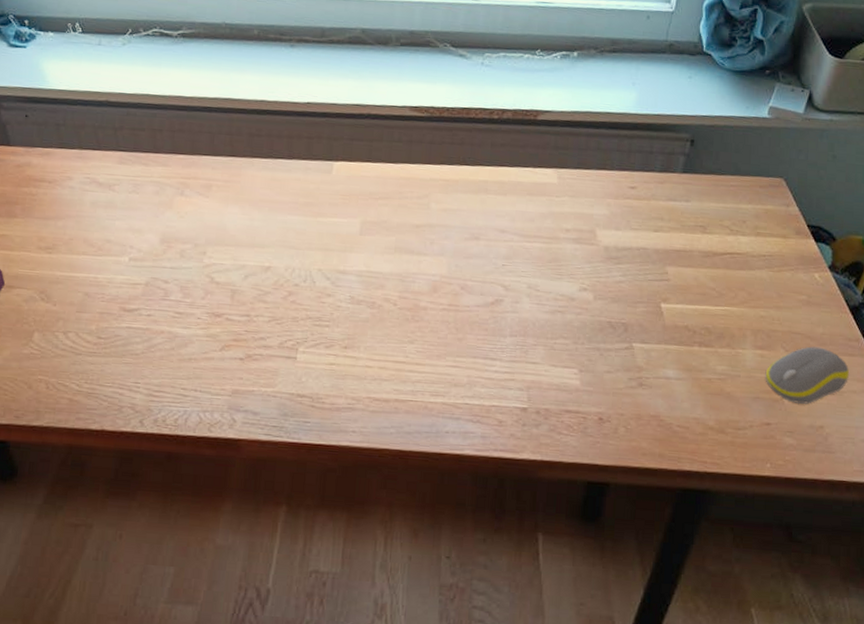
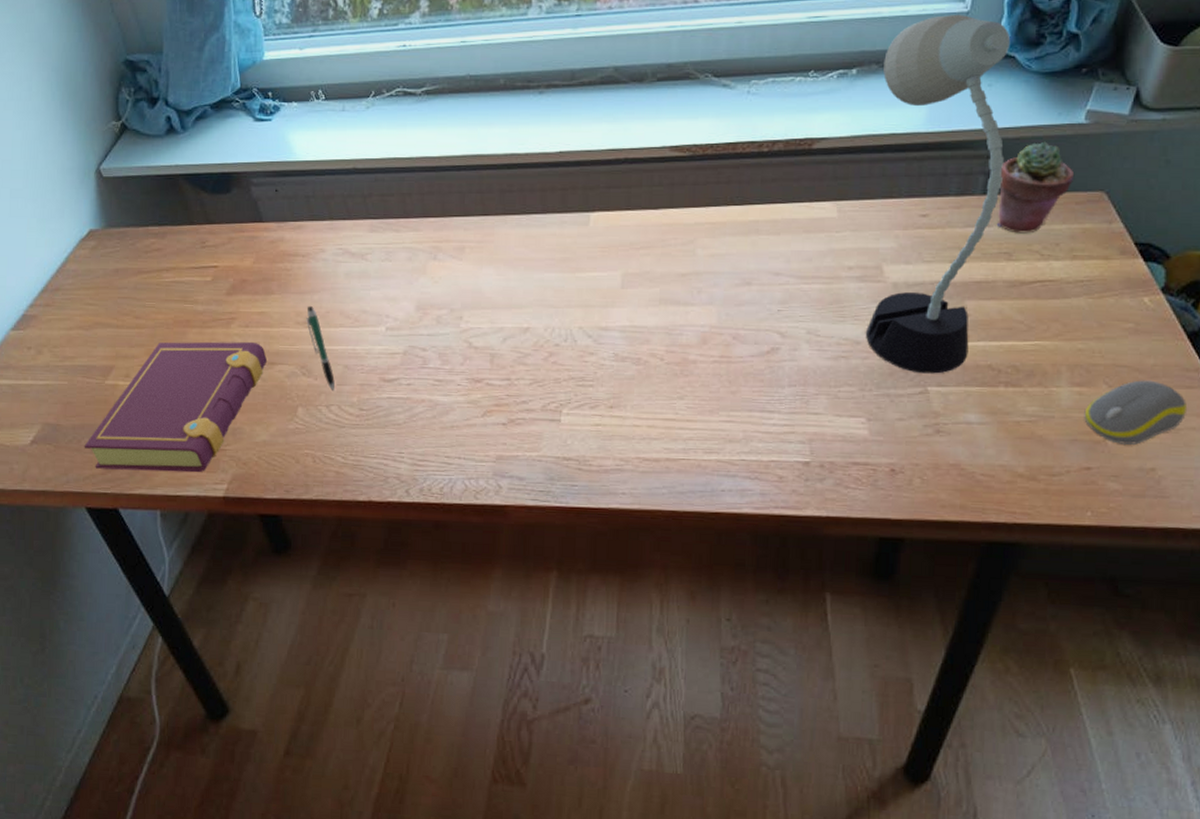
pen: none [48,231,74,319] -> present [306,305,335,392]
desk lamp: none [580,12,708,332] -> present [866,14,1011,374]
potted succulent: none [694,130,759,210] -> present [996,141,1075,234]

